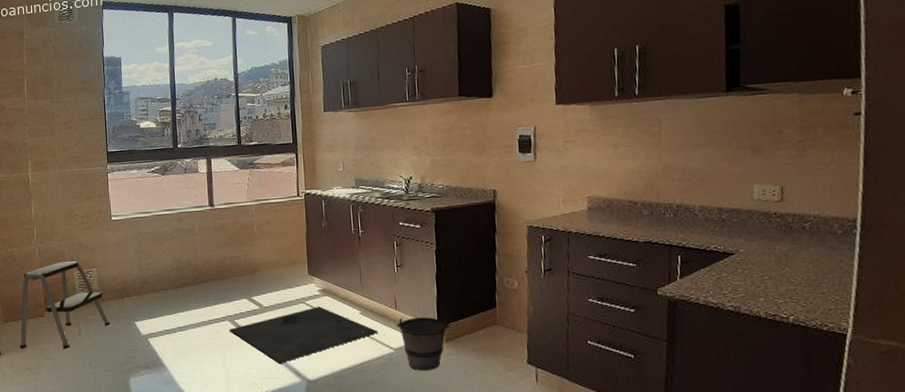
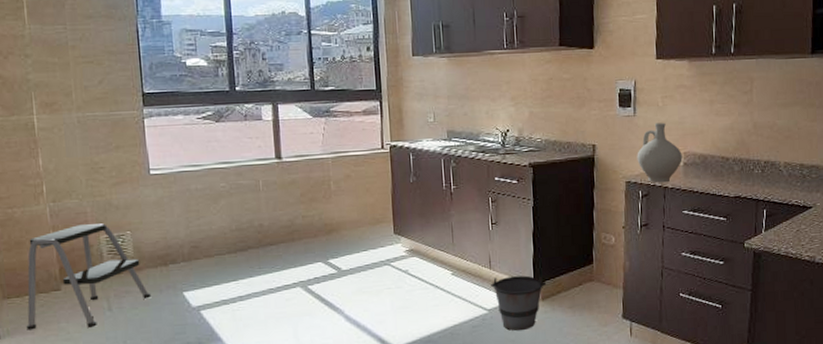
door mat: present [229,307,379,363] -> none [301,268,471,331]
ceramic jug: none [538,167,587,228] -> present [637,123,683,183]

